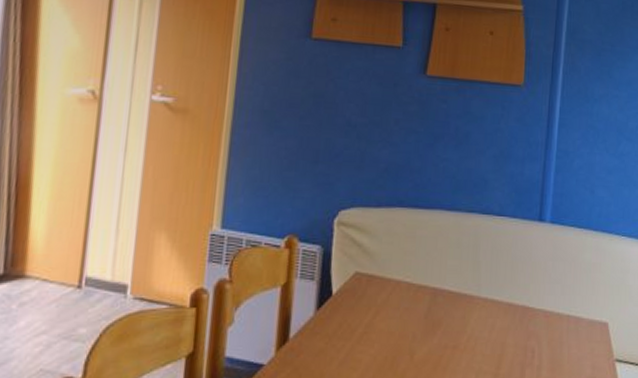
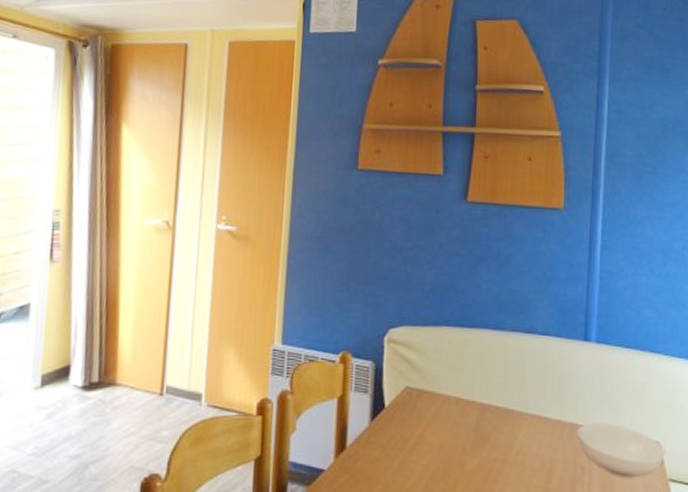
bowl: none [529,304,614,358] -> present [577,422,667,477]

